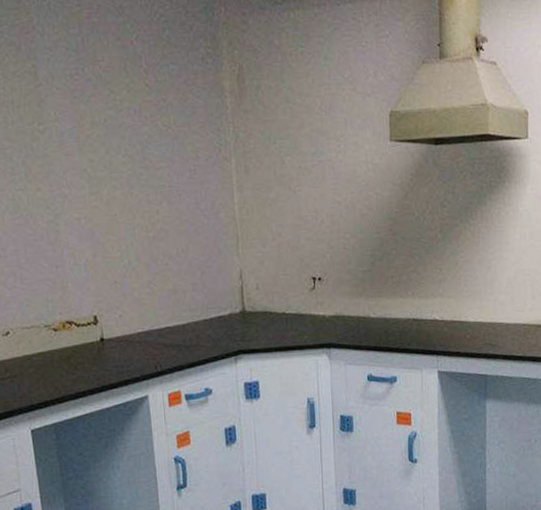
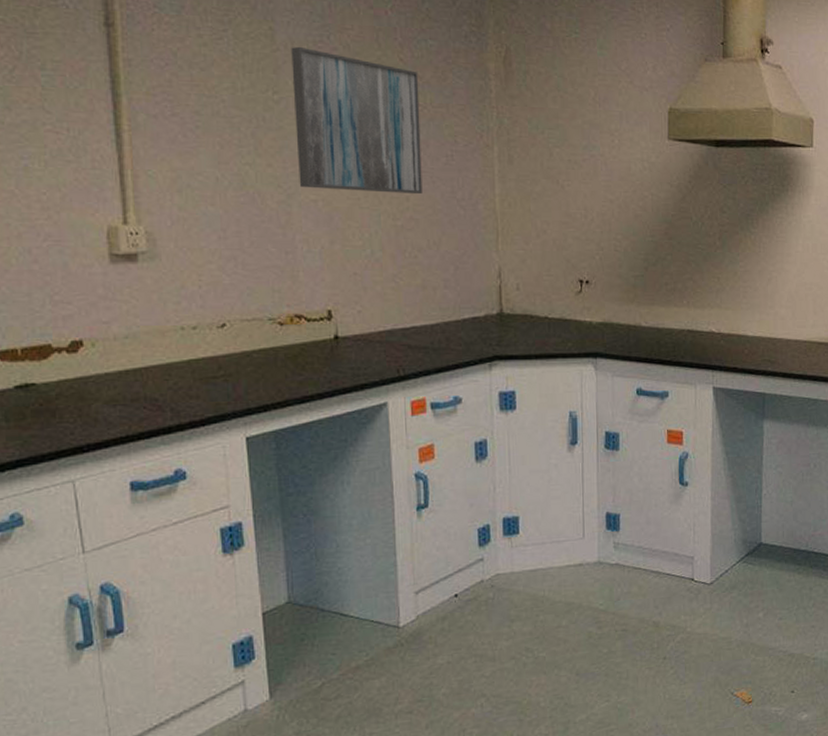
wall art: none [52,80,170,208] -> present [291,46,423,195]

